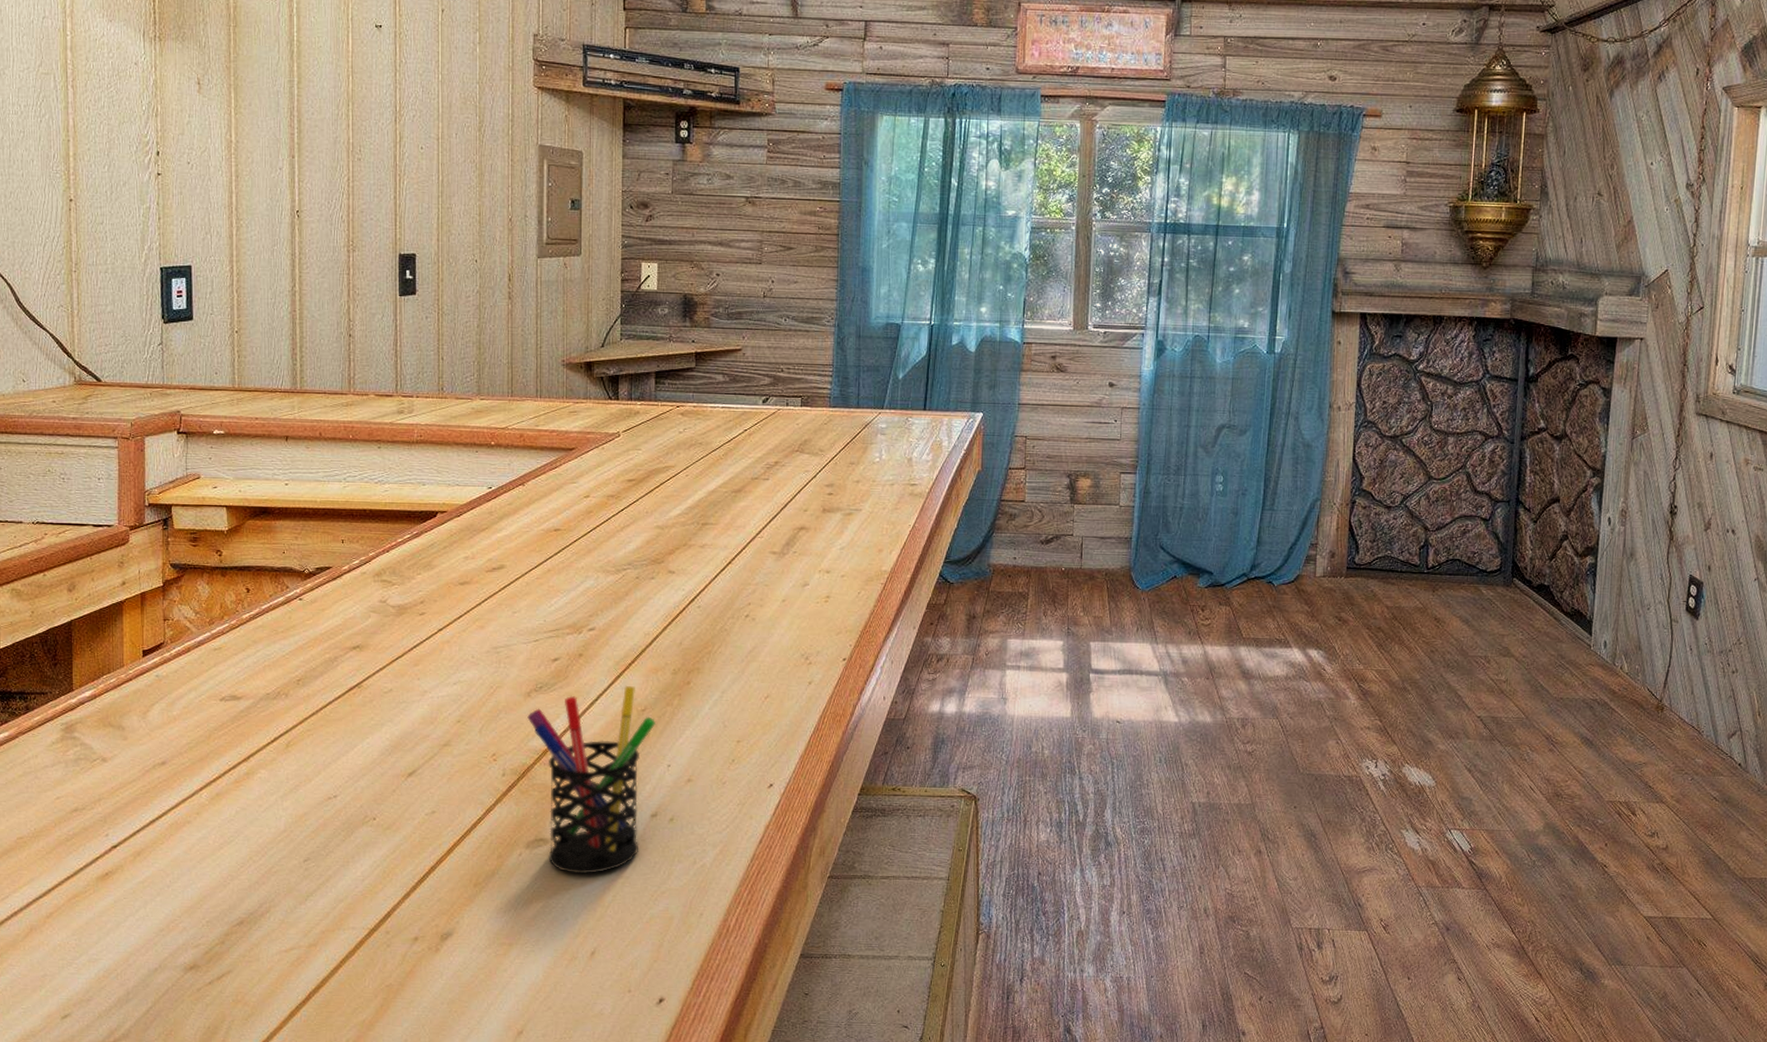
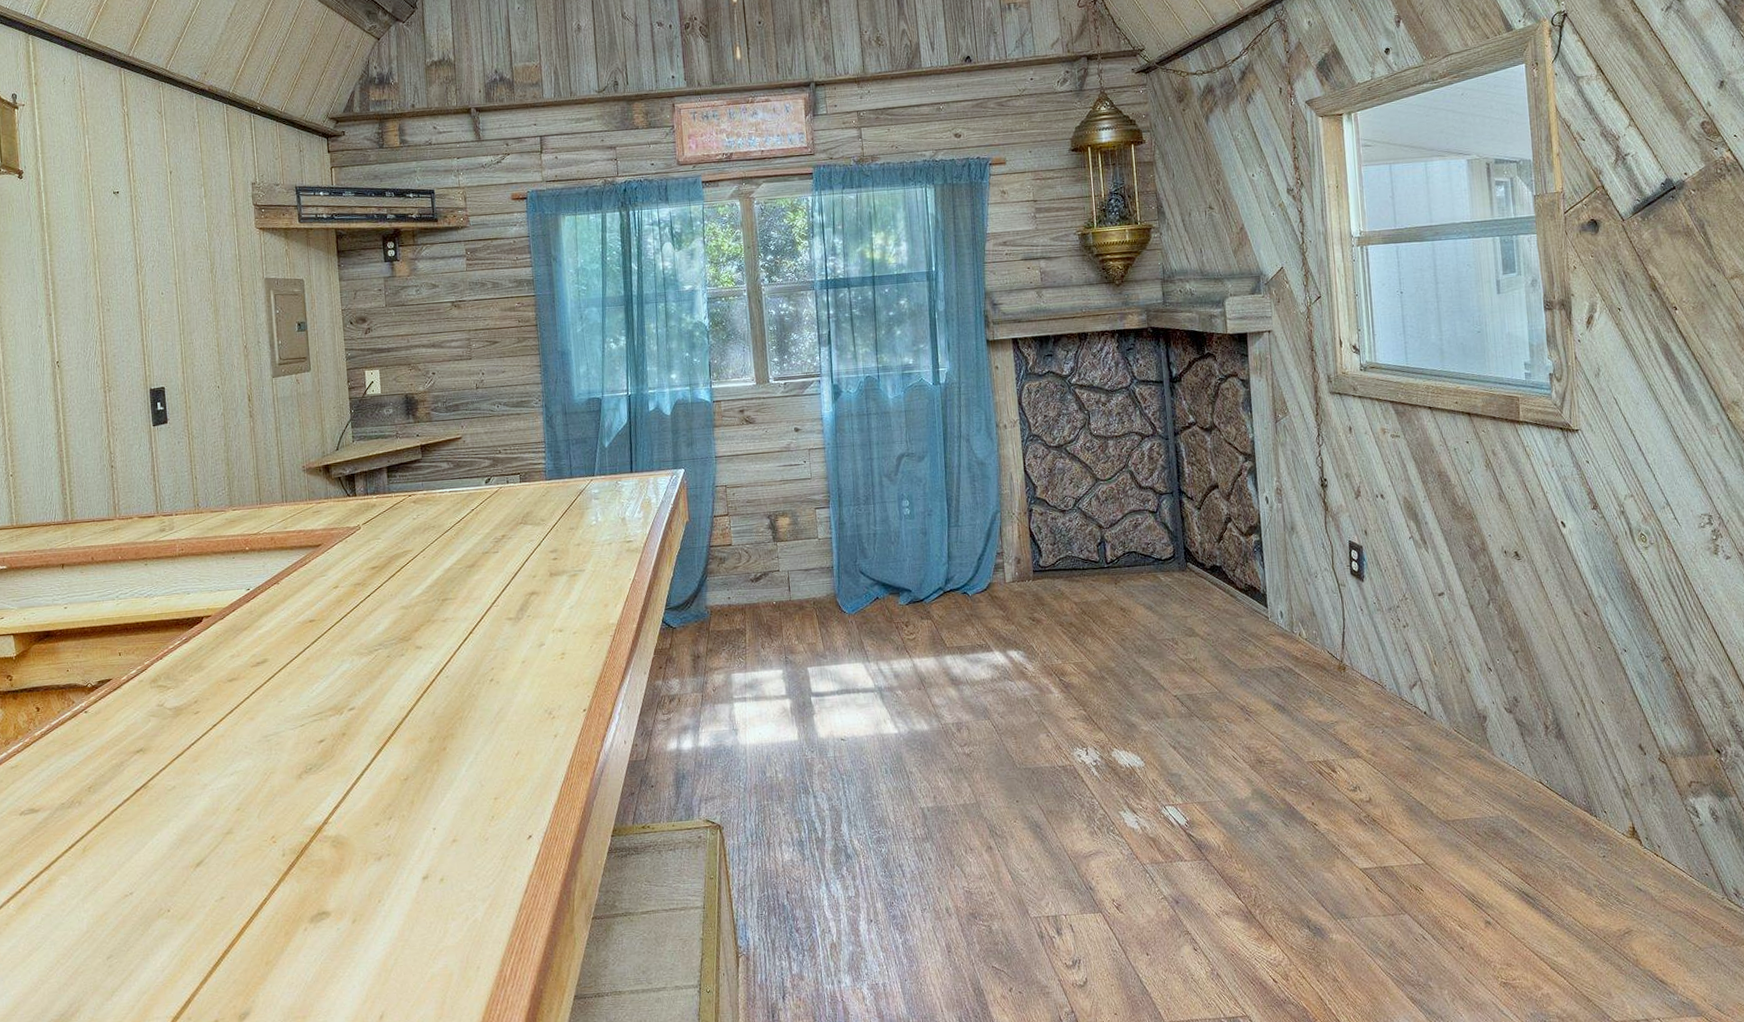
pen holder: present [527,685,657,875] -> none [300,757,419,943]

